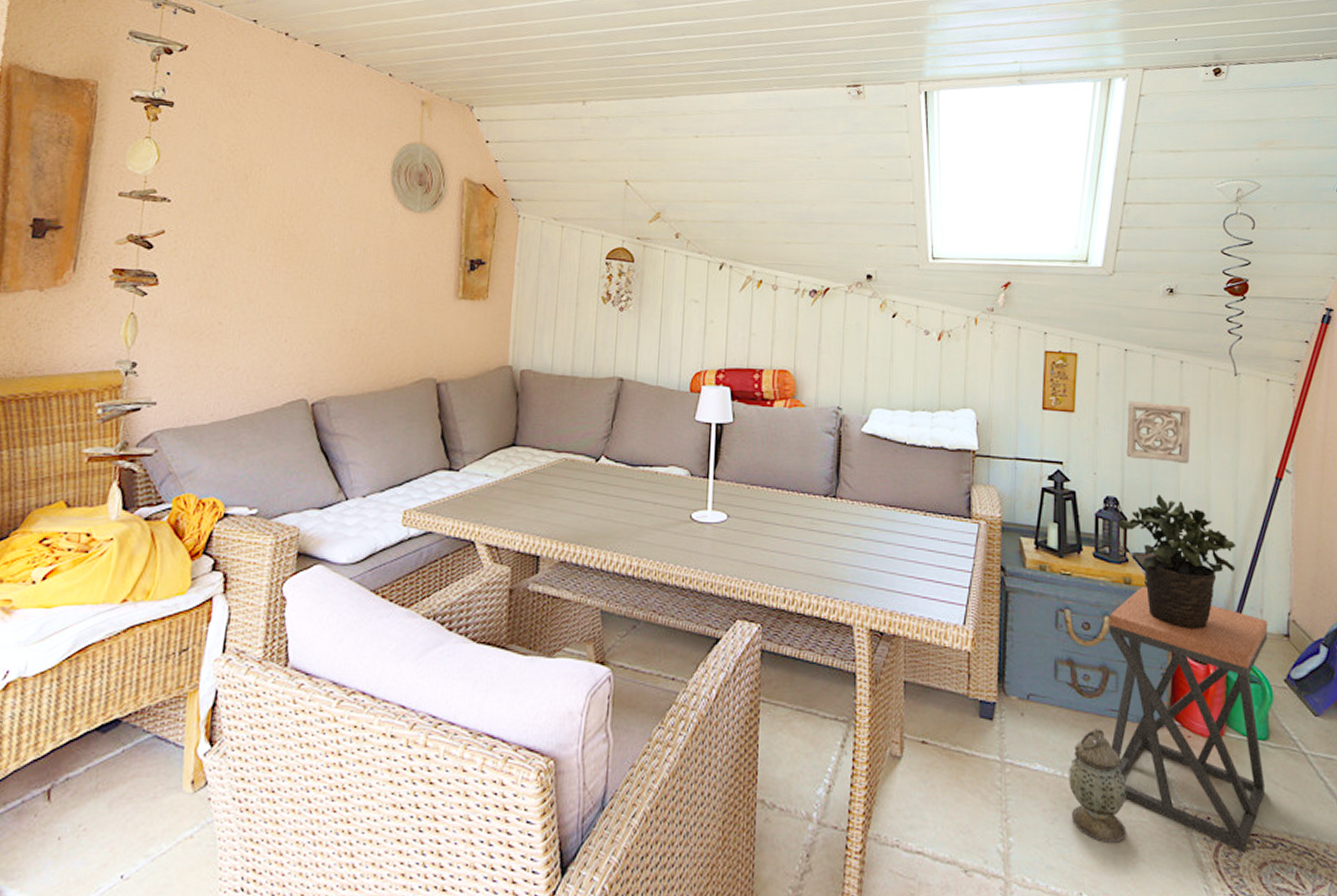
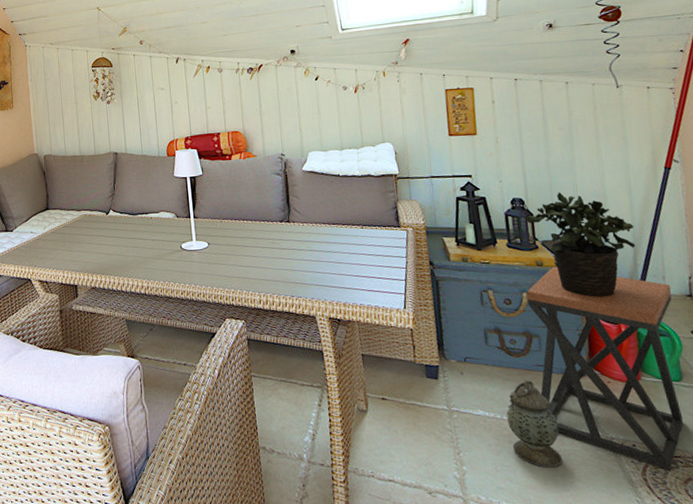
wall ornament: present [1126,401,1191,464] -> none [522,118,584,166]

